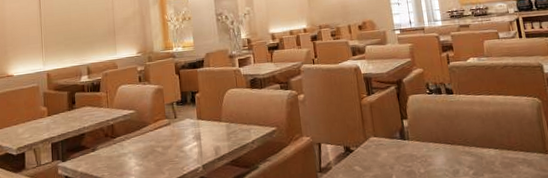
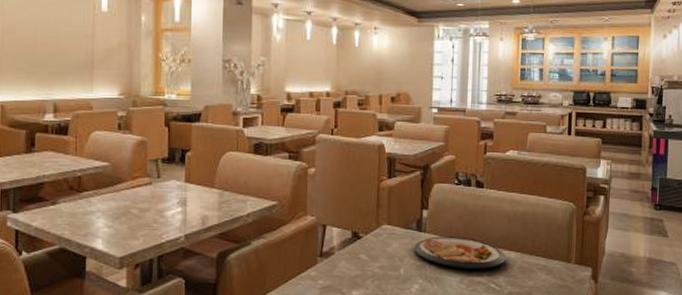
dish: none [401,141,487,170] -> present [414,236,506,270]

